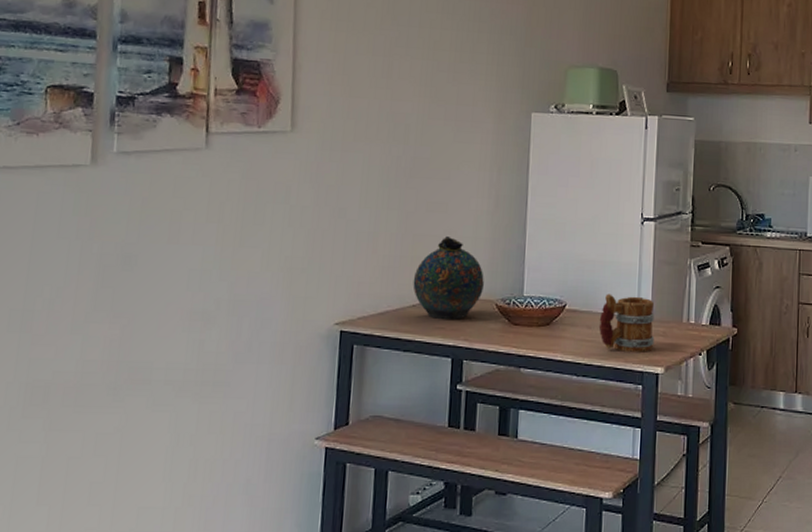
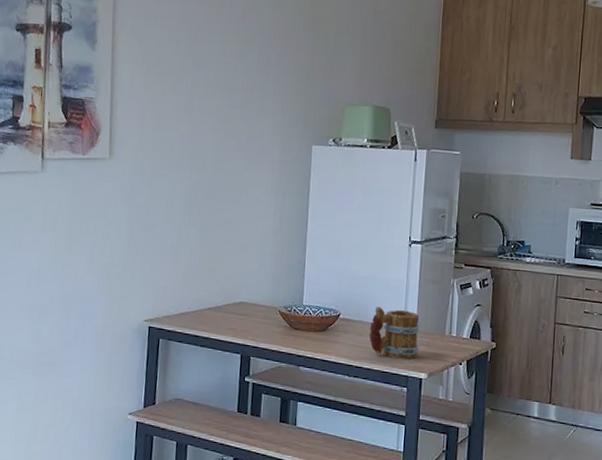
snuff bottle: present [413,235,484,319] -> none [209,250,269,322]

